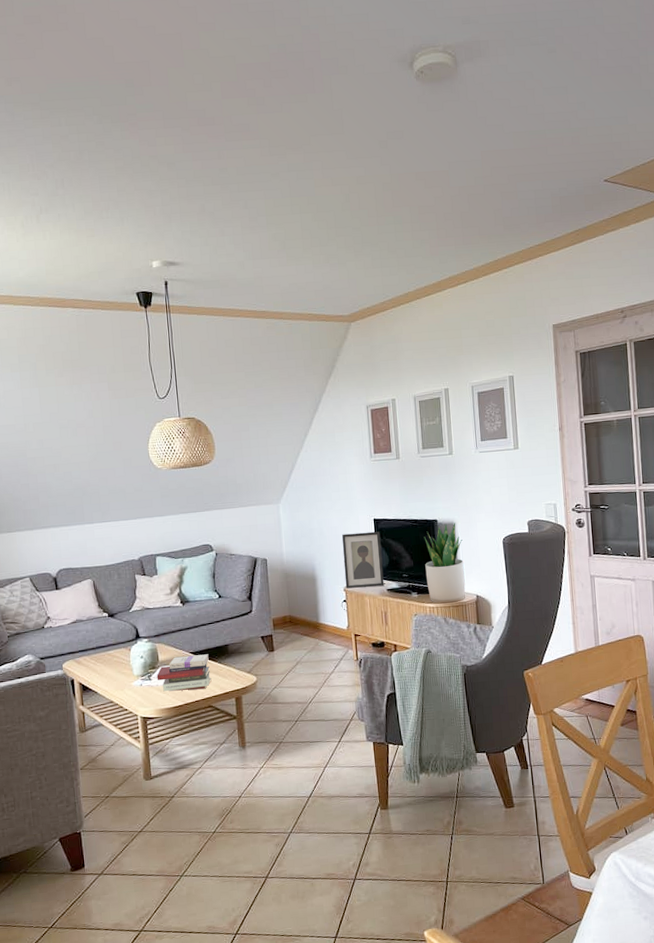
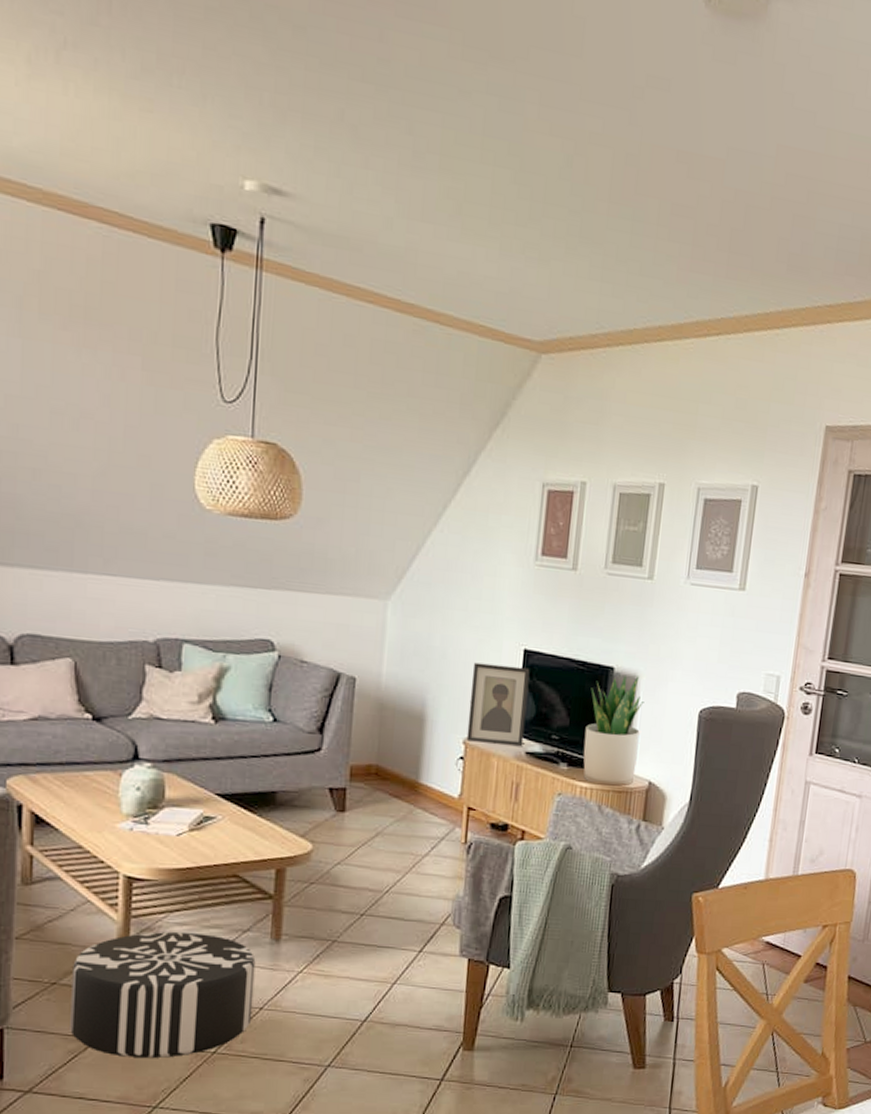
pouf: none [117,749,235,842] -> present [70,932,256,1058]
books: present [156,654,212,692] -> none [158,796,244,849]

